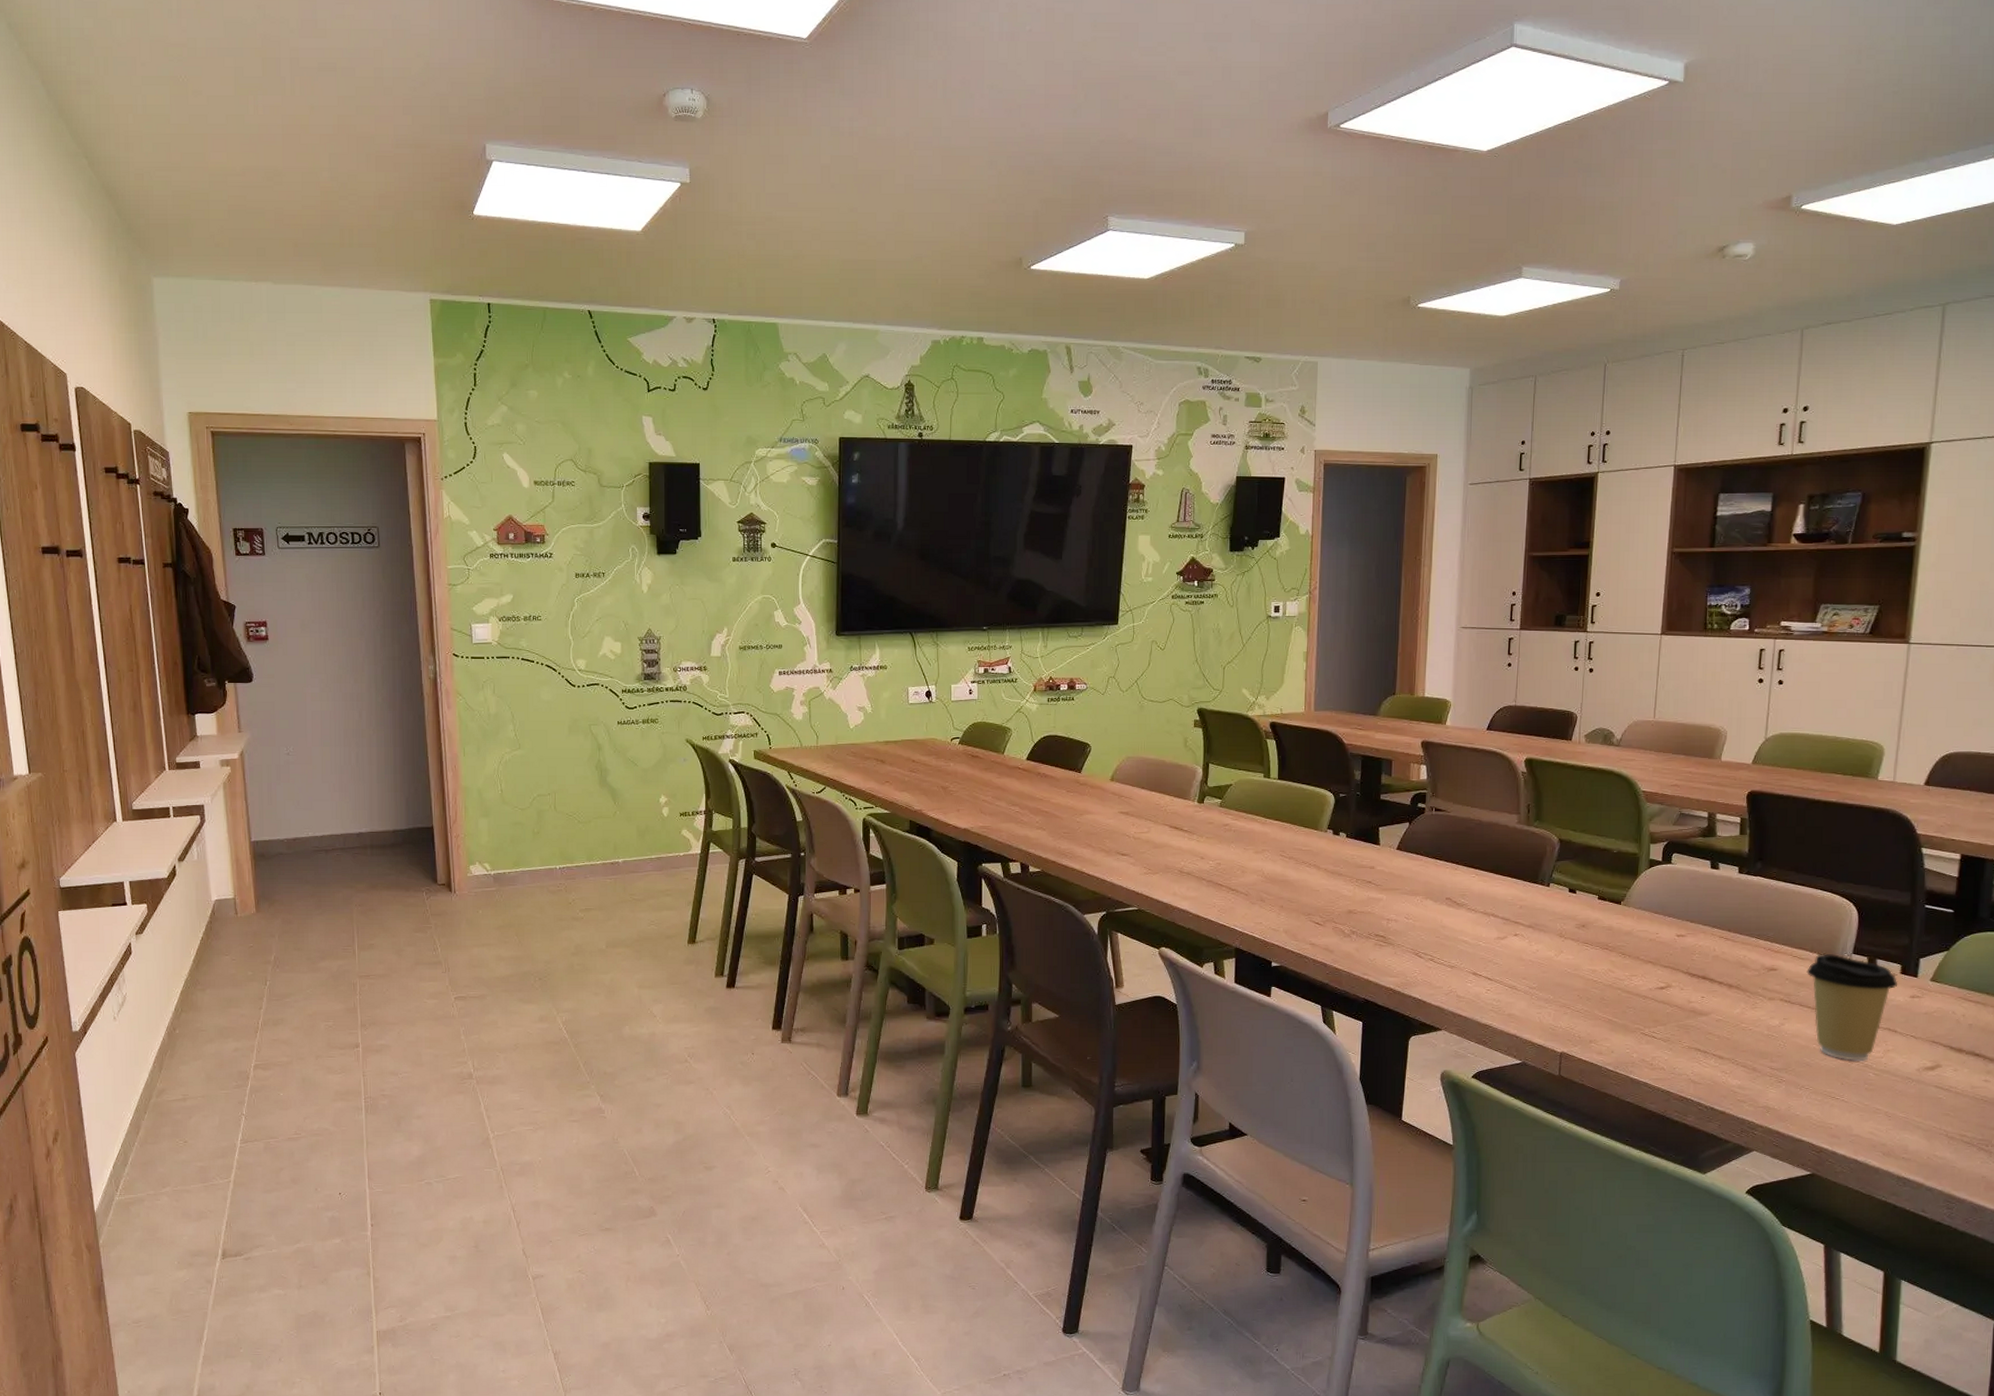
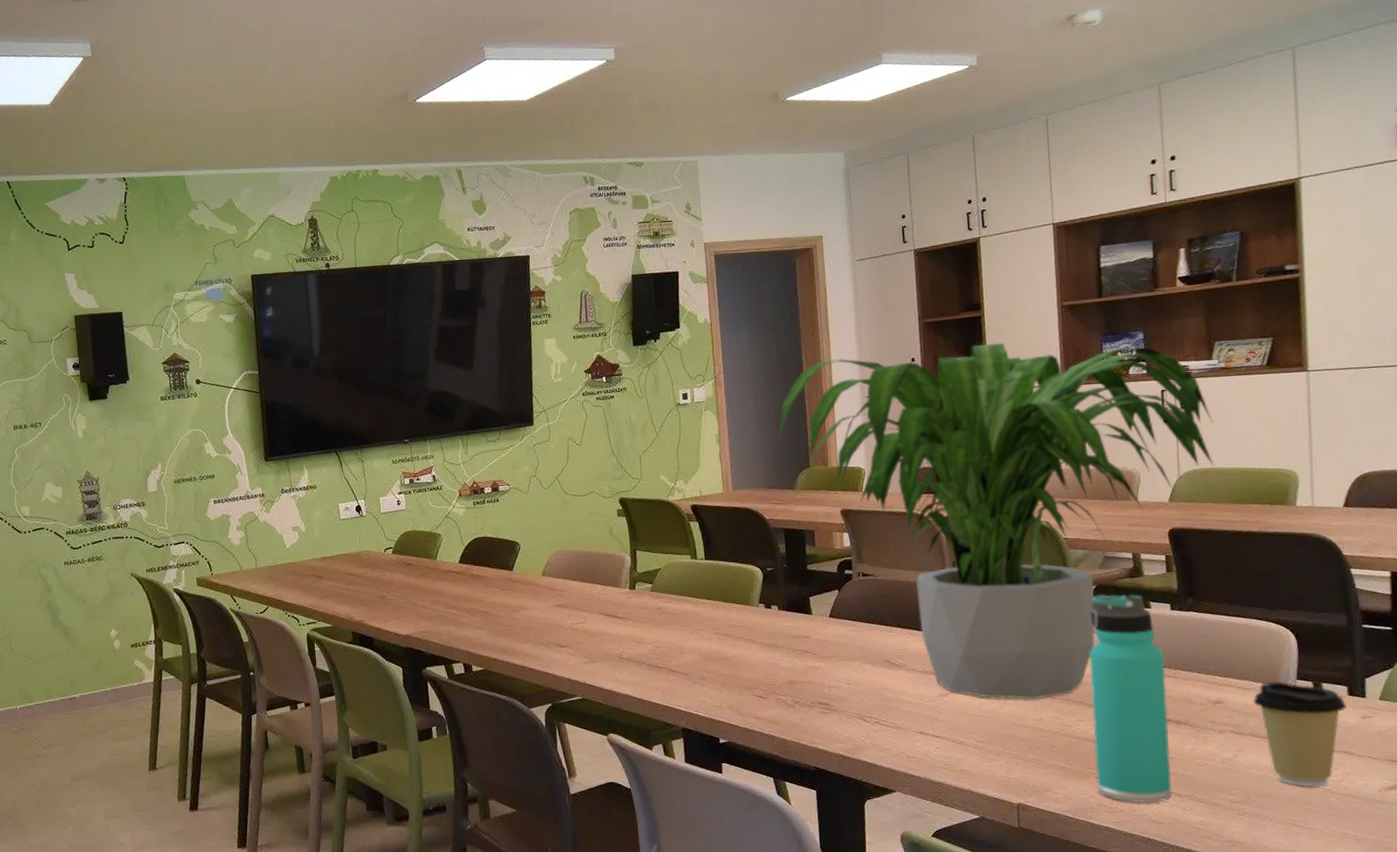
potted plant: none [1366,584,1808,951] -> present [777,342,1214,699]
thermos bottle: none [1641,850,1726,1063] -> present [1089,593,1172,804]

